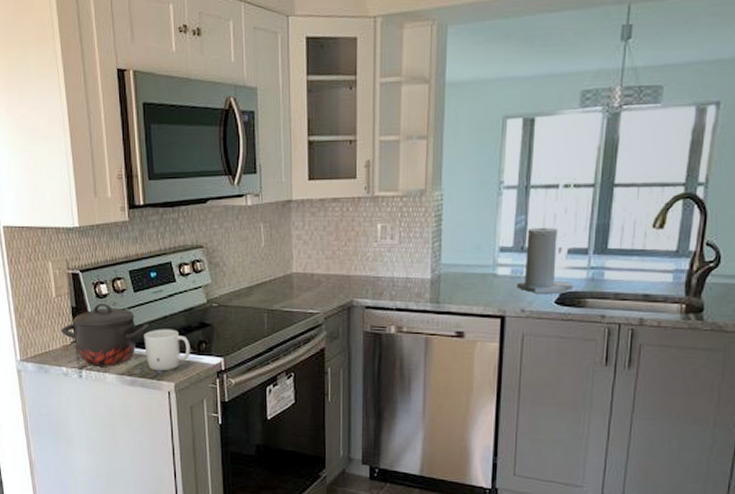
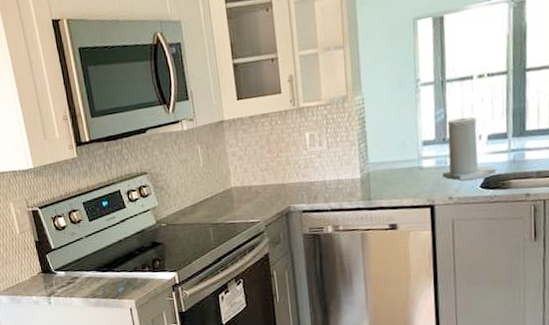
cooking pot: present [61,304,149,367] -> none [27,235,106,293]
mug: present [144,329,190,371] -> none [102,251,146,291]

